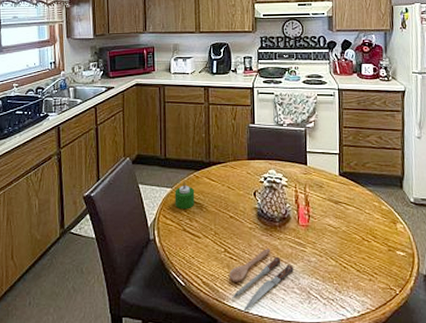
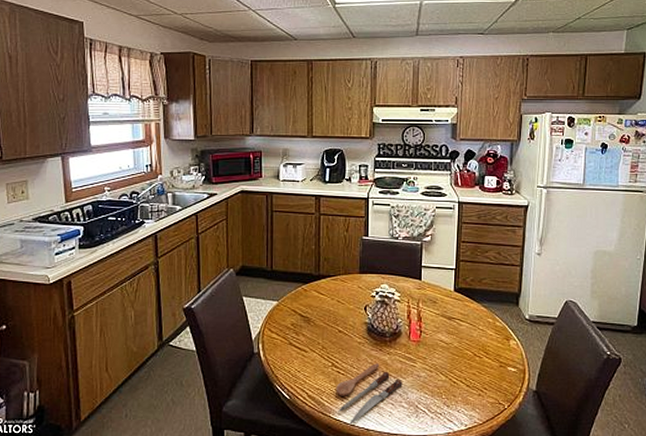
candle: present [175,181,195,210] -> none [281,294,302,323]

